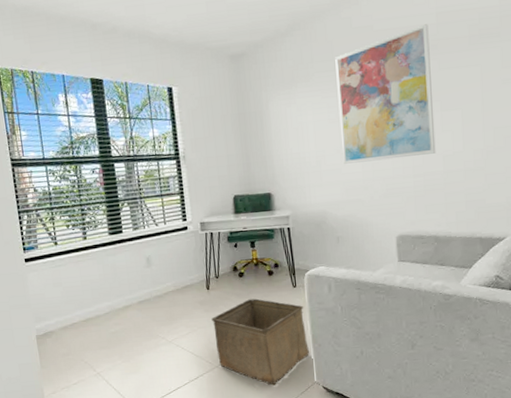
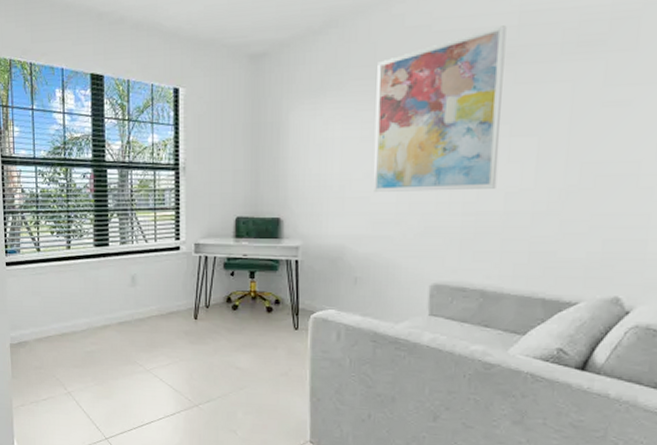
storage bin: present [211,298,309,386] -> none [196,336,305,437]

